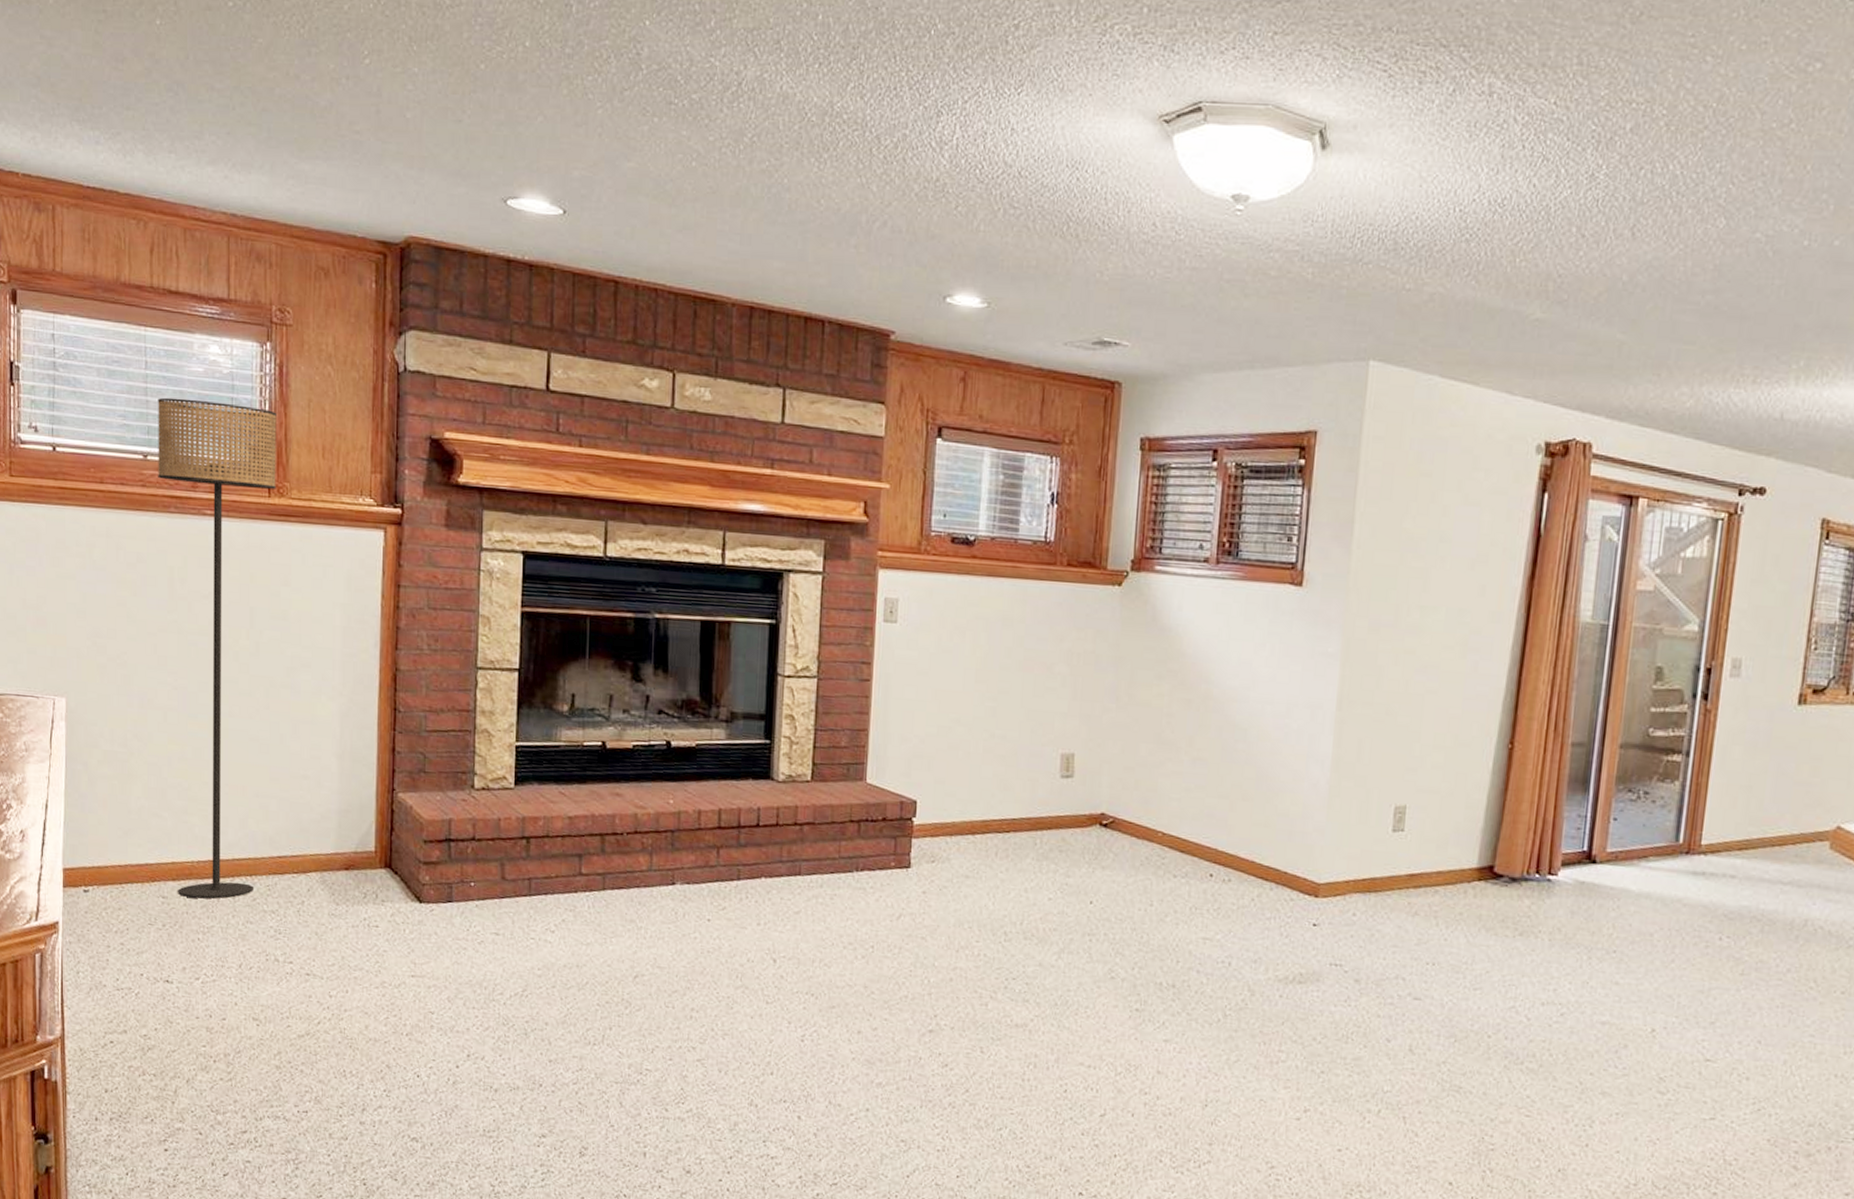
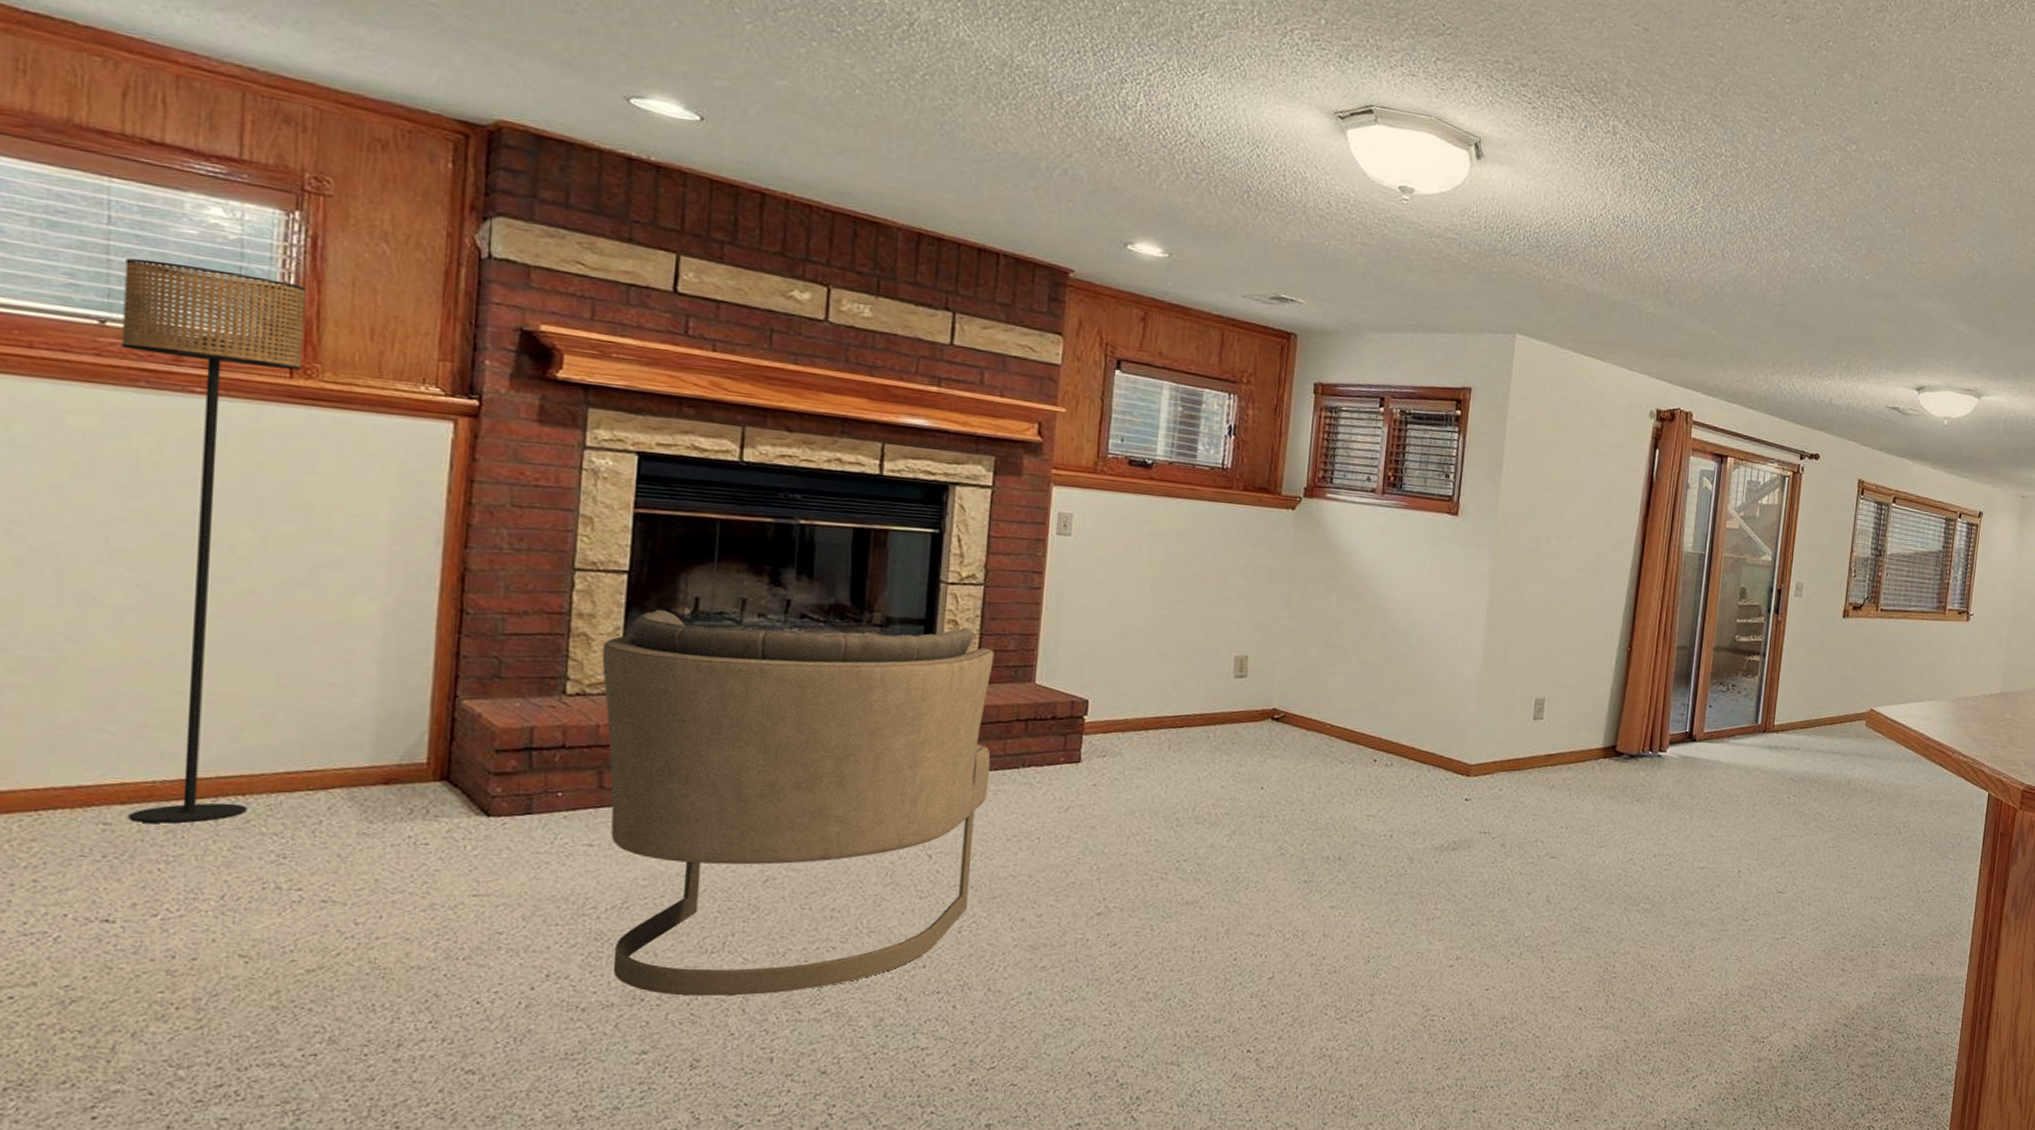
armchair: none [500,707,828,1089] -> present [602,610,994,997]

